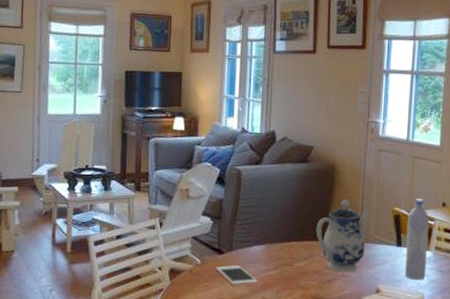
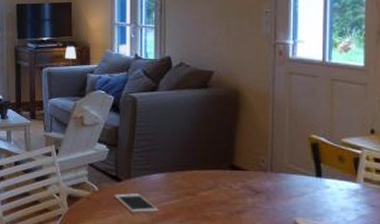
teapot: present [316,199,370,273] -> none [220,126,282,204]
bottle: present [404,199,429,280] -> none [327,125,354,215]

